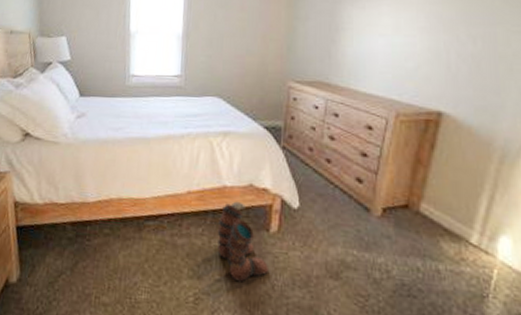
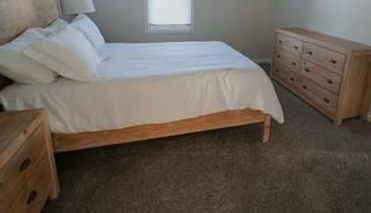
boots: present [217,201,268,283] -> none [223,121,262,181]

